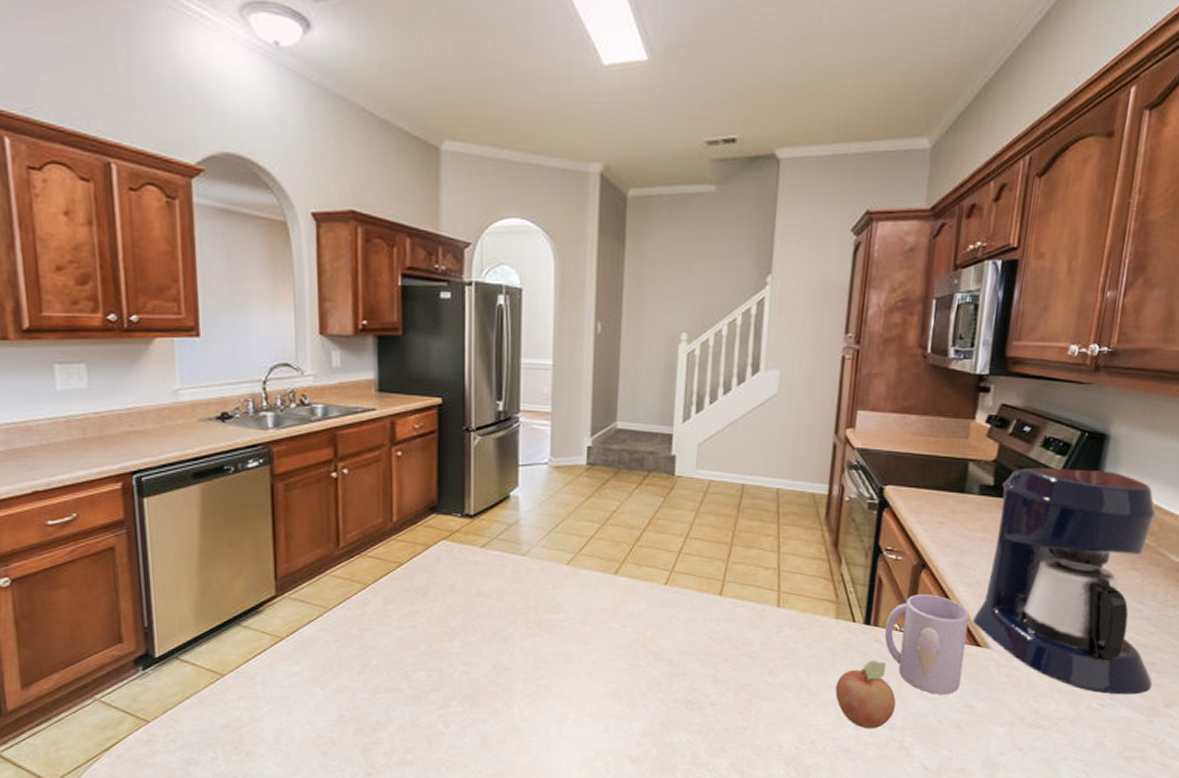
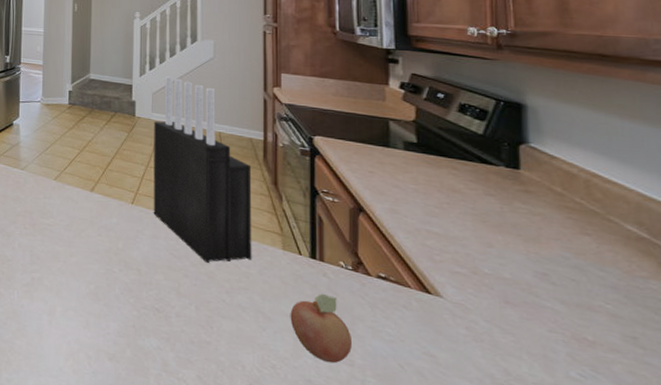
knife block: none [690,420,811,643] -> present [153,76,252,263]
mug: present [884,595,970,694] -> none [331,235,416,339]
coffee maker: present [972,468,1156,695] -> none [418,129,639,371]

